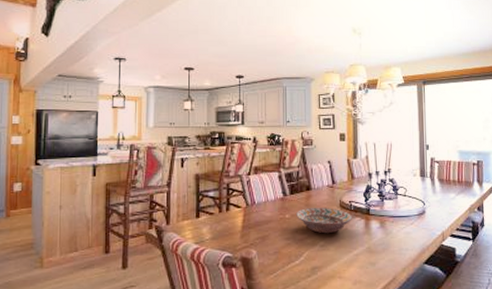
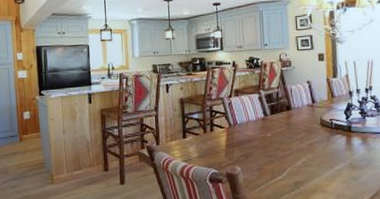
decorative bowl: present [296,208,353,234] -> none [277,126,334,151]

